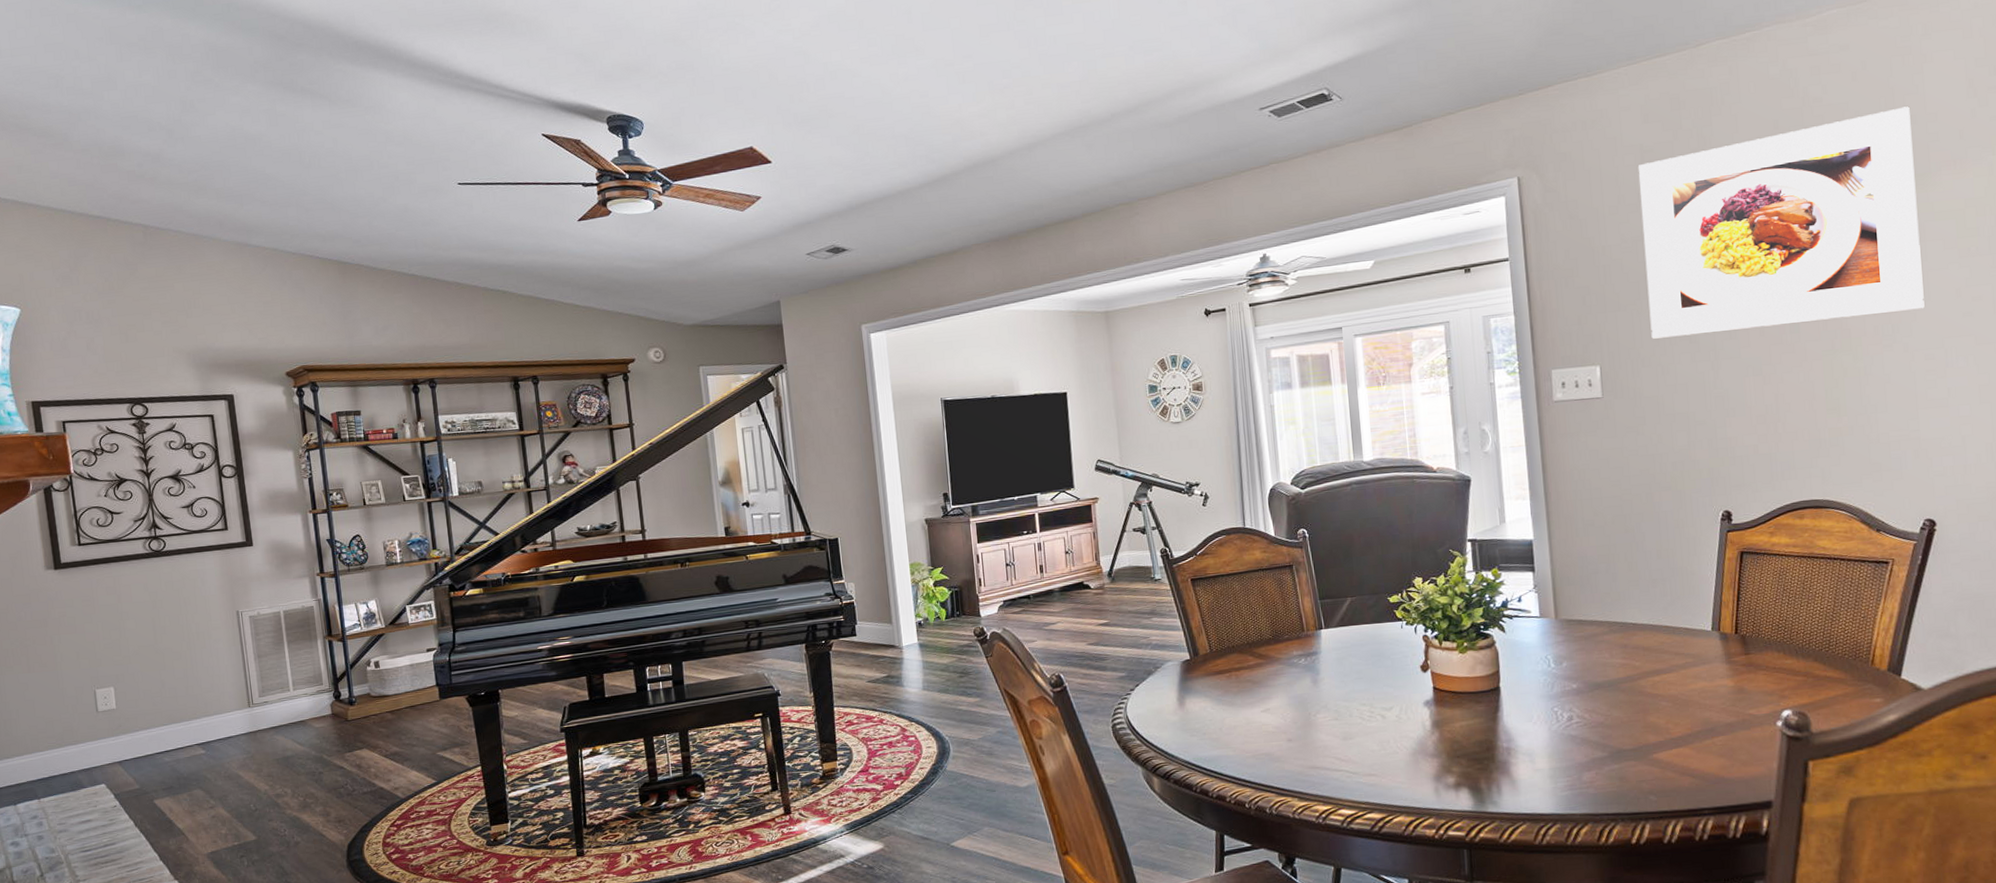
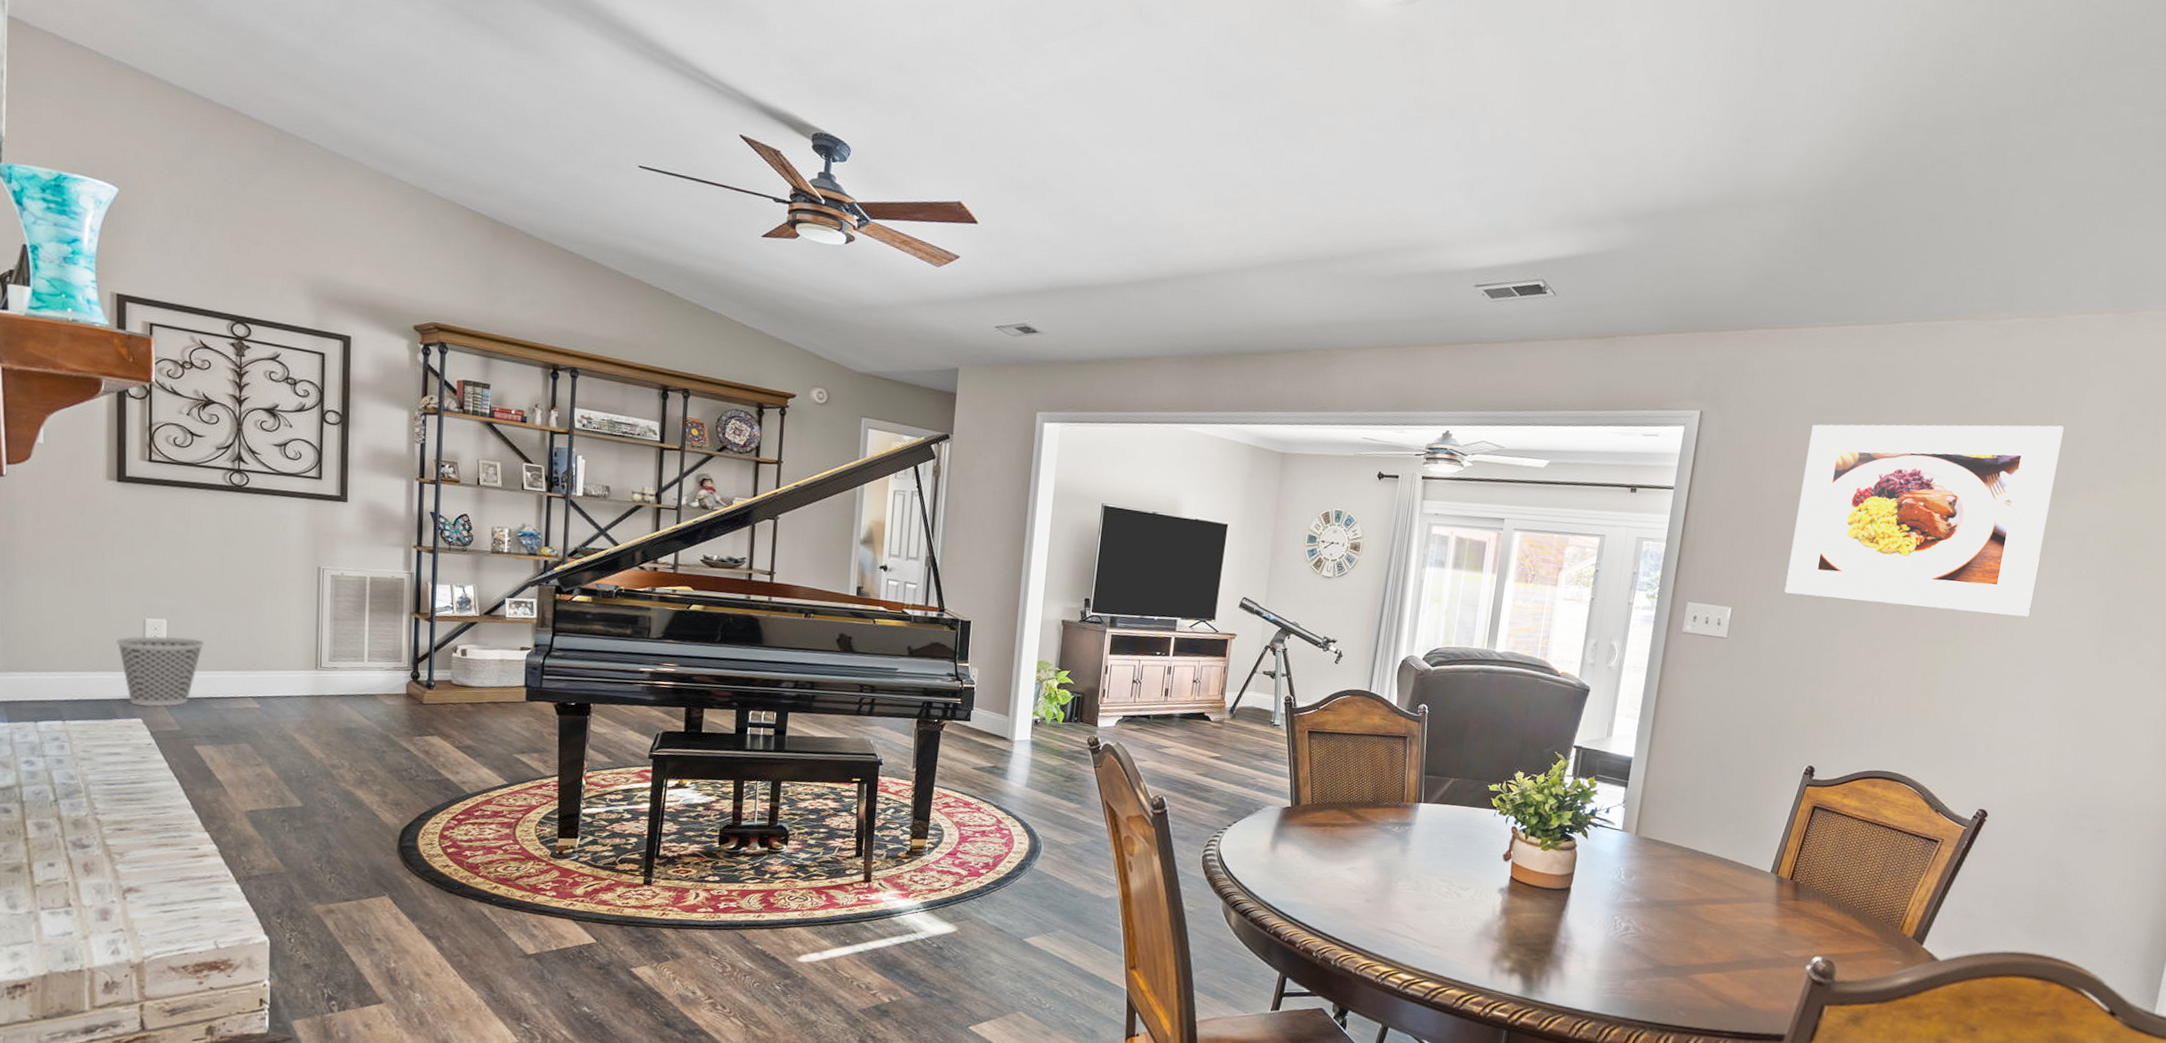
wastebasket: none [74,700,149,772] -> present [117,635,204,707]

